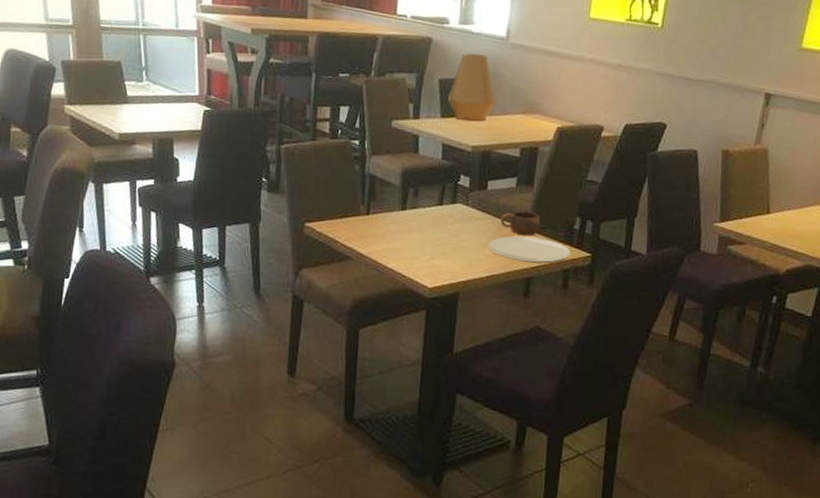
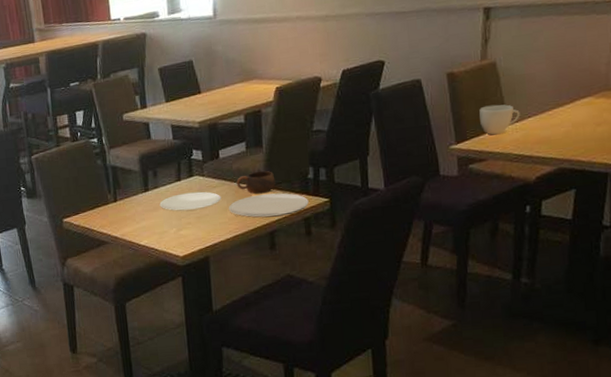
plate: none [415,219,482,241] -> present [159,191,221,212]
vase: present [448,53,496,122] -> none [169,36,214,101]
cup: none [745,190,782,221] -> present [479,104,520,135]

